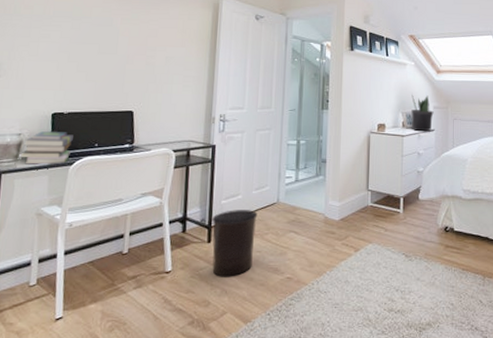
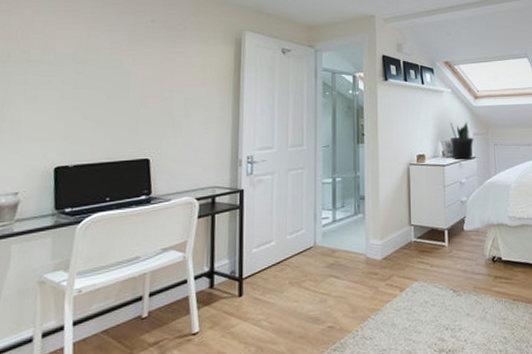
books: present [20,131,73,165] -> none [18,187,81,227]
waste bin: present [212,210,258,277] -> none [243,256,293,334]

